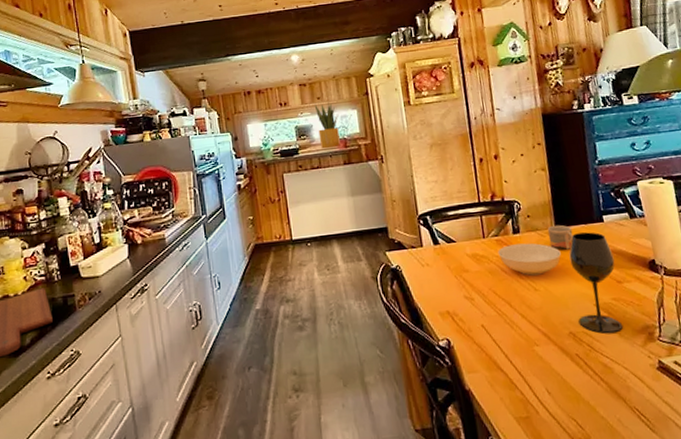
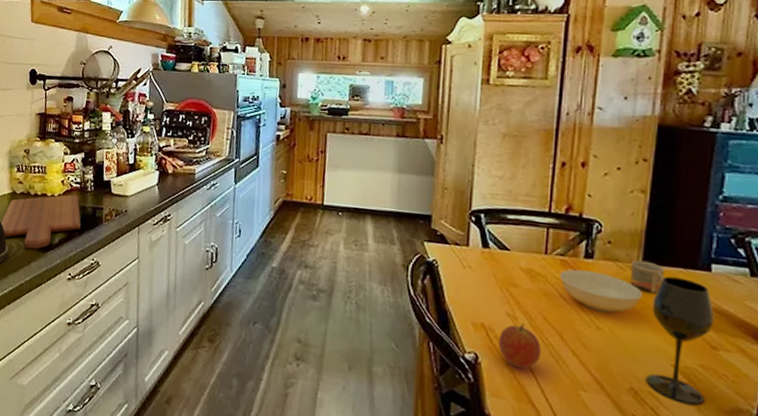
planter: present [314,101,340,149] -> none [374,63,401,117]
fruit: none [462,302,499,342] -> present [498,324,542,369]

